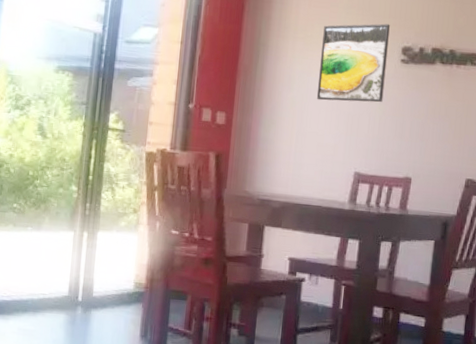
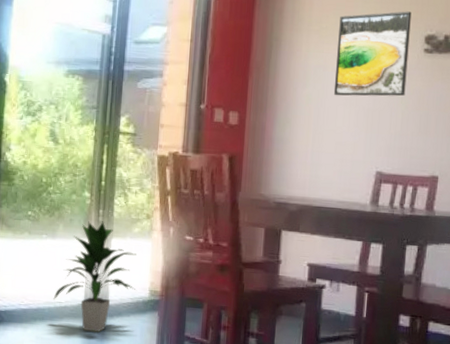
indoor plant: none [37,214,122,324] -> present [53,221,137,333]

